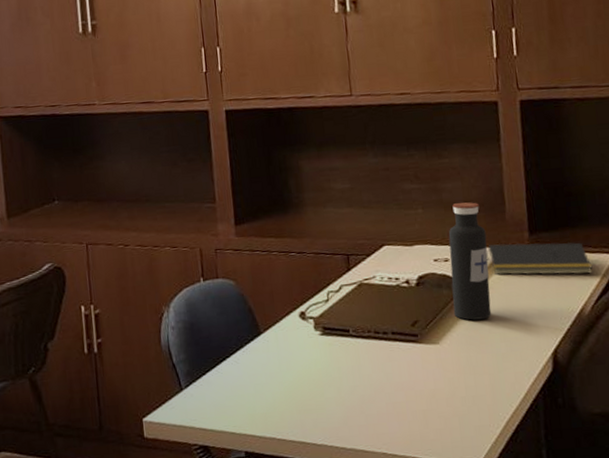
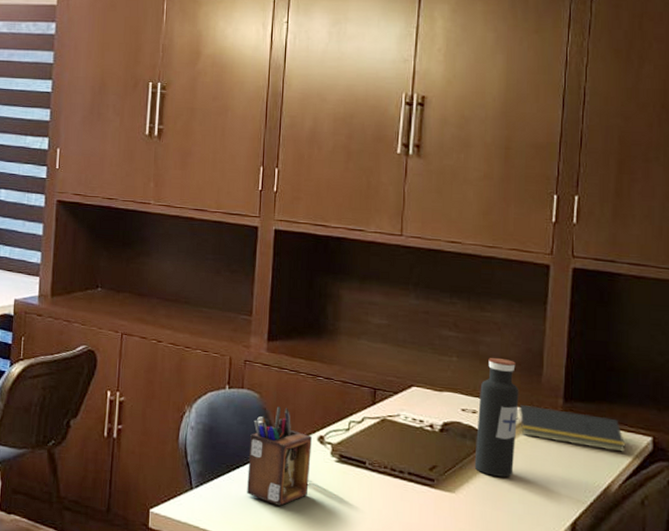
desk organizer: none [232,289,298,390] -> present [247,406,312,506]

